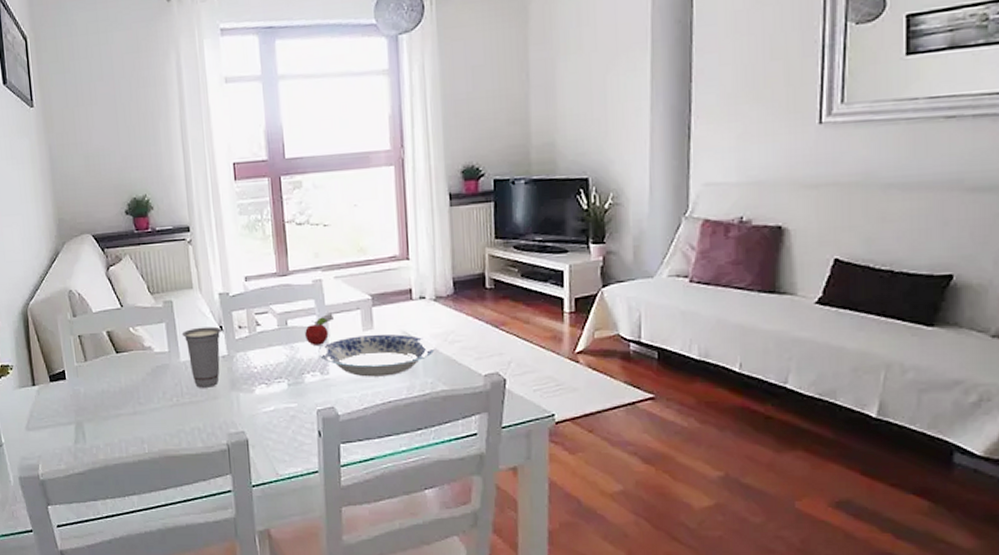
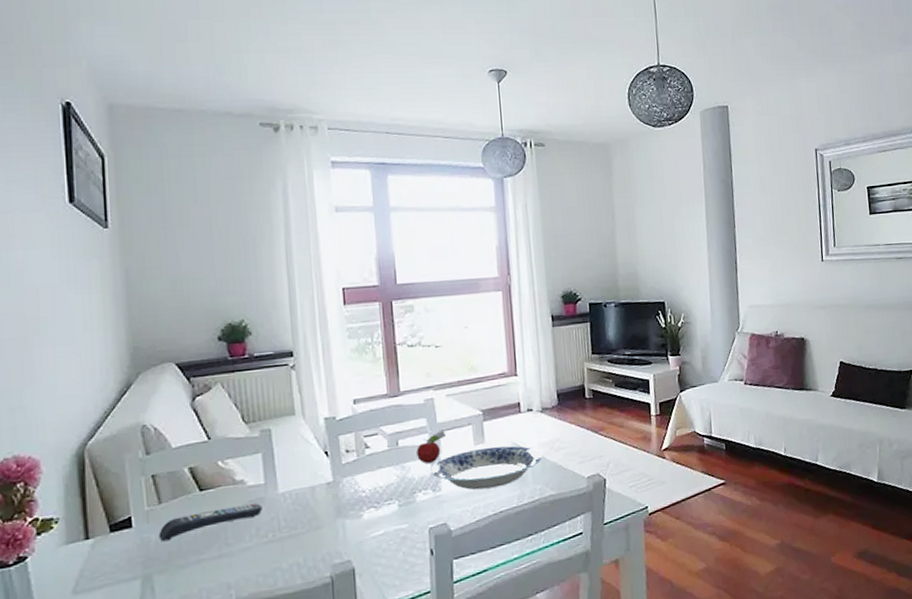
remote control: none [86,369,168,394] -> present [158,503,263,541]
cup: present [182,326,223,388] -> none [281,452,328,519]

